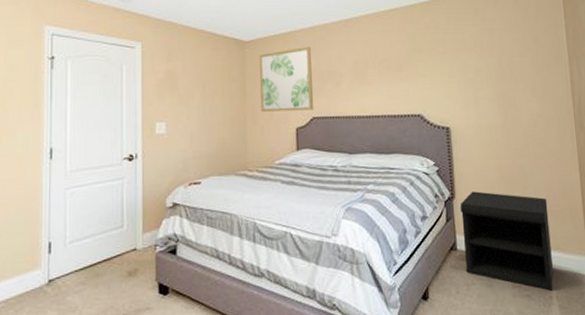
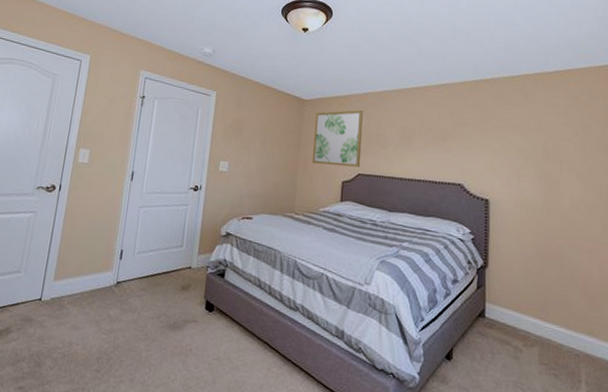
nightstand: present [460,191,553,292] -> none [492,263,584,376]

